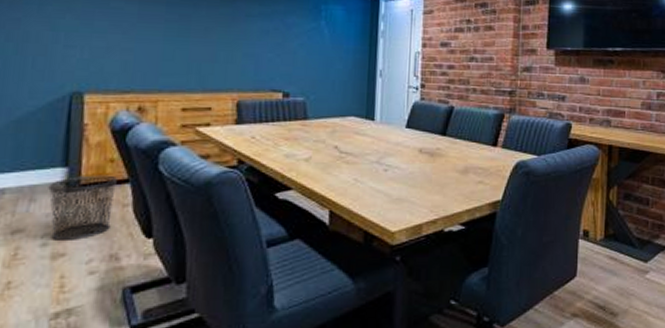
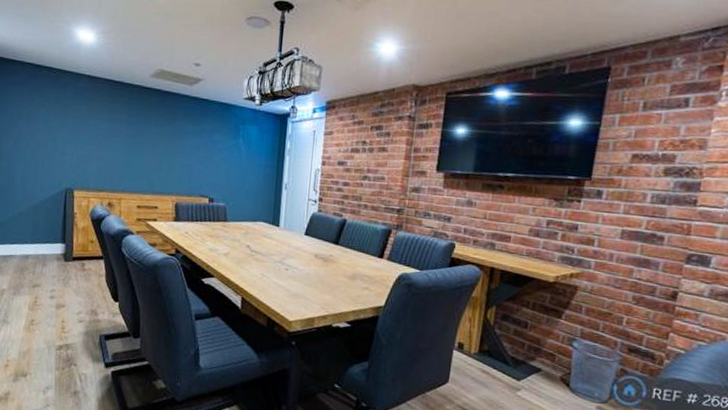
waste bin: present [48,175,119,240] -> none [54,250,96,297]

